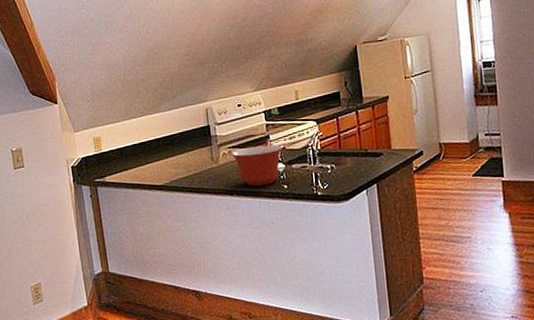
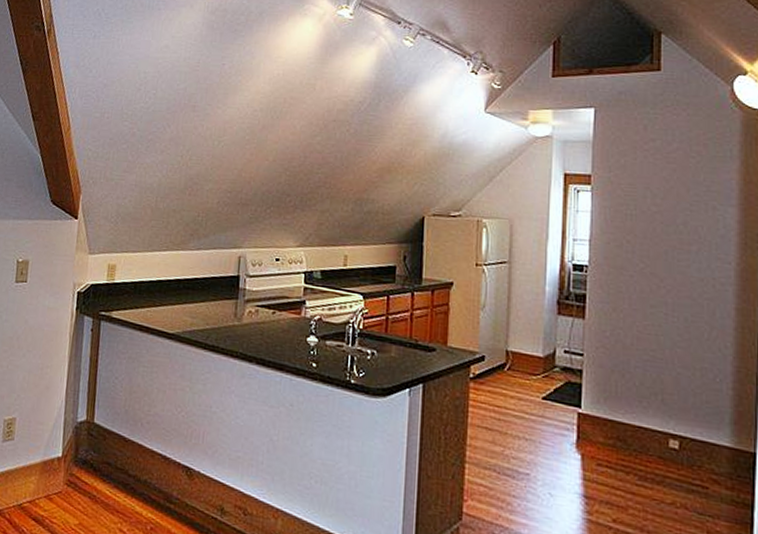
mixing bowl: present [231,145,283,186] -> none [258,309,319,359]

